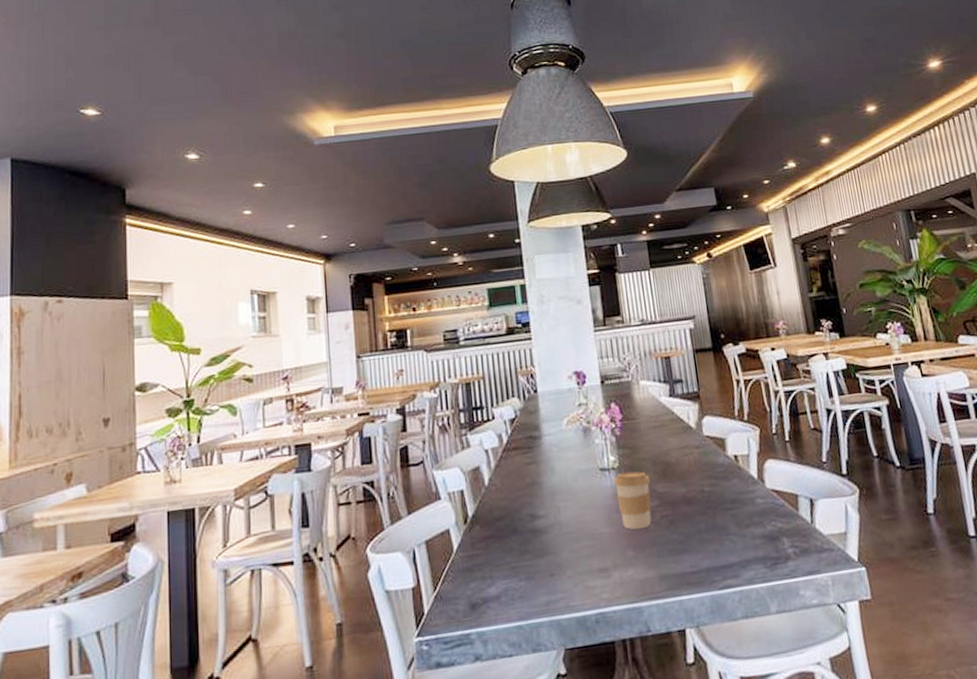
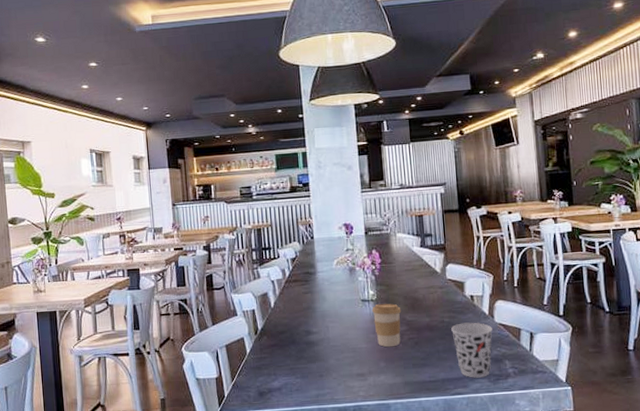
cup: none [713,489,766,564] -> present [451,322,493,378]

